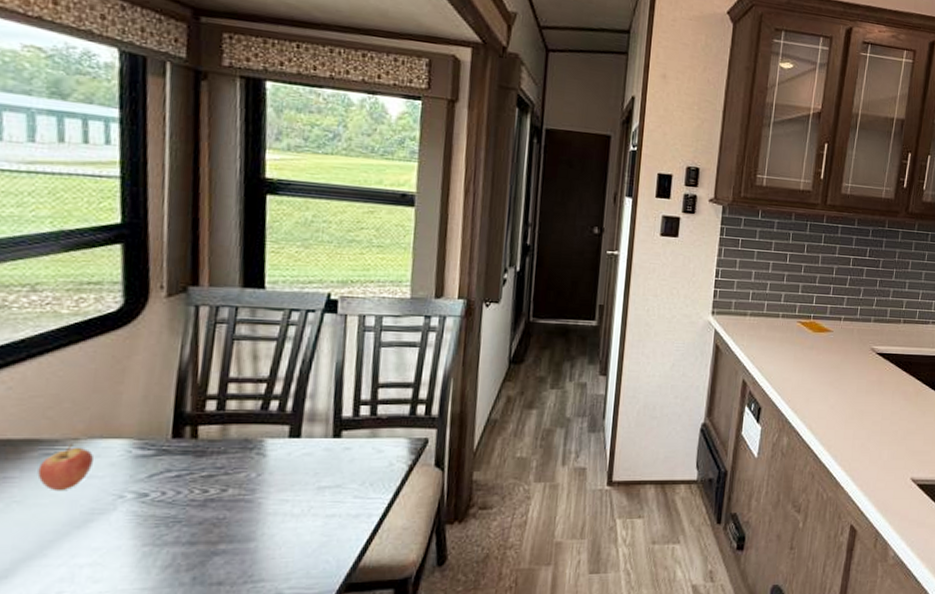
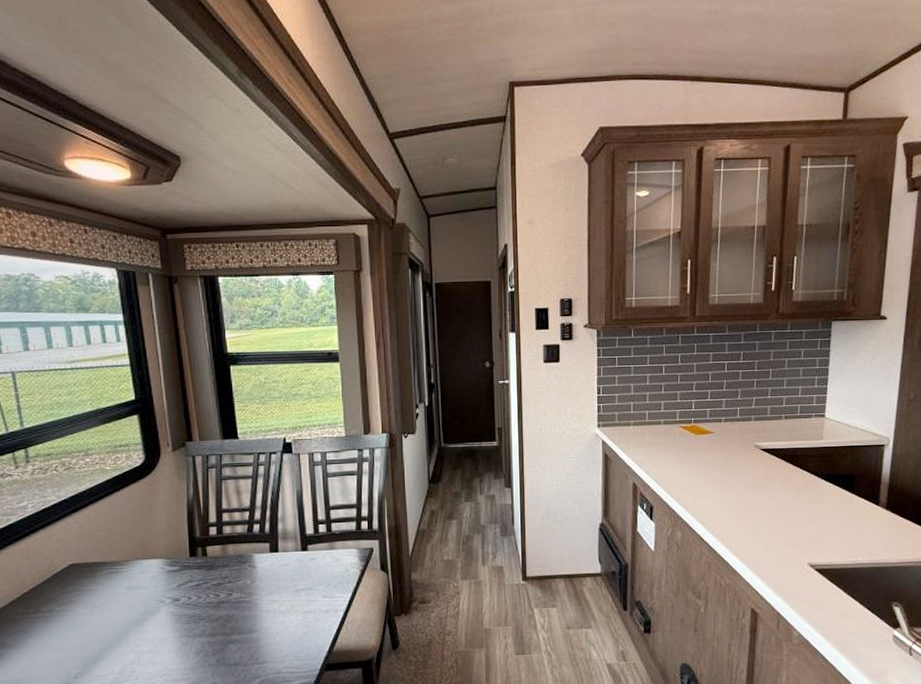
fruit: present [37,443,95,492] -> none [107,564,142,599]

